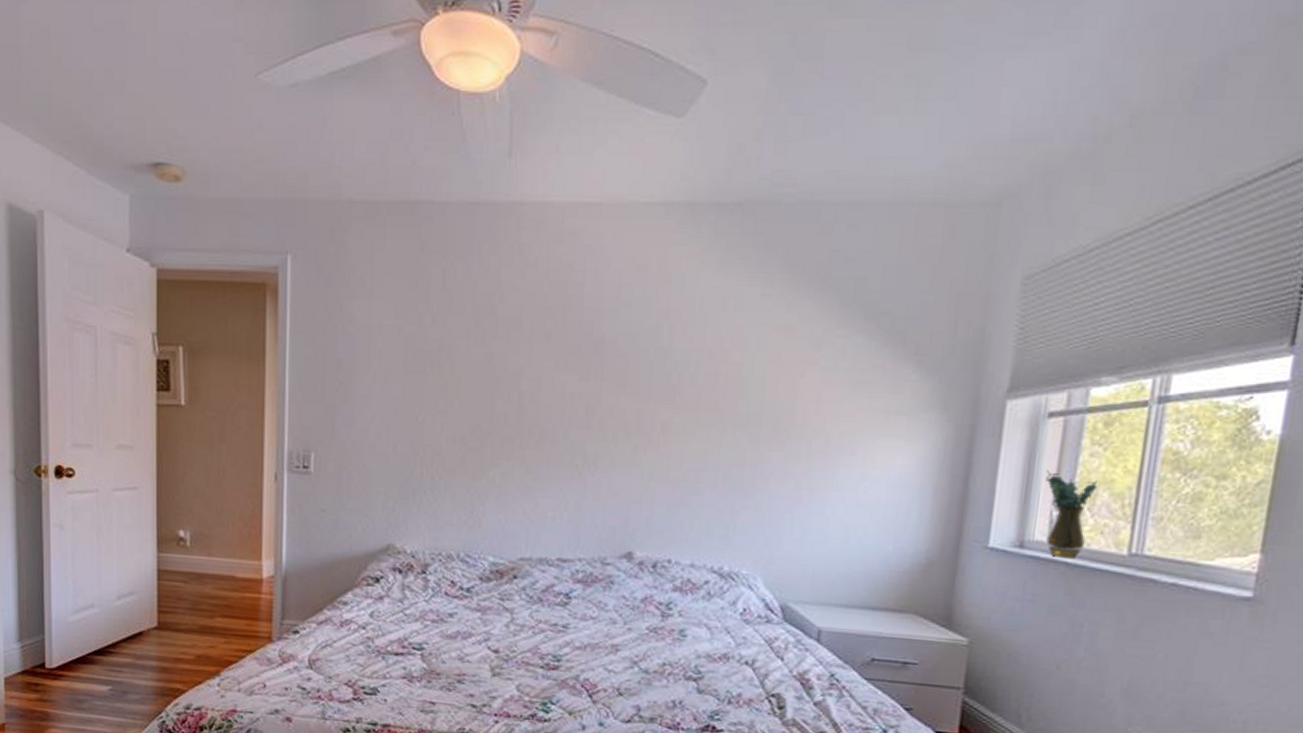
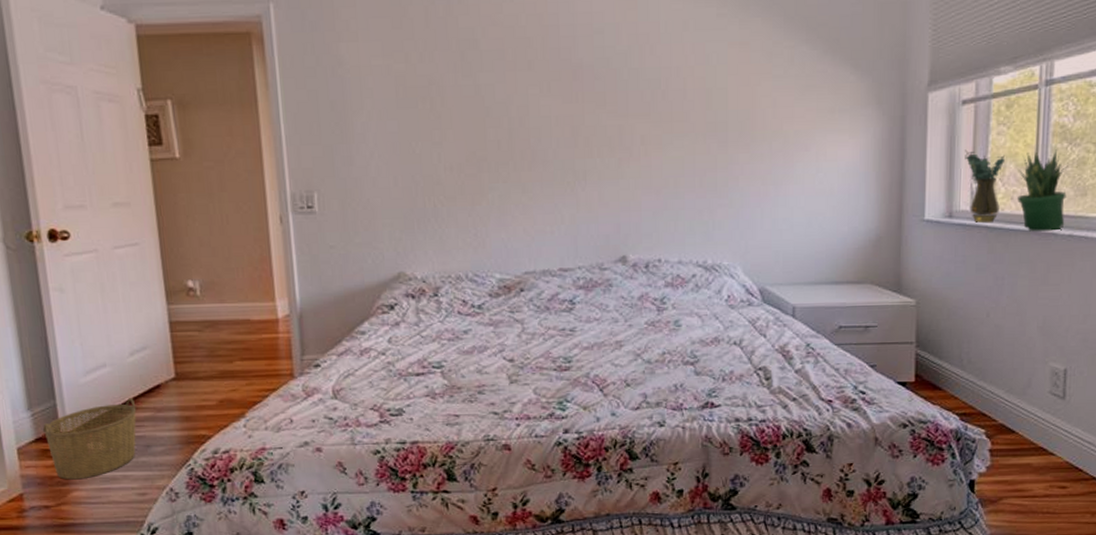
basket: none [29,642,118,717] -> present [42,398,137,480]
planter: none [1108,479,1177,577] -> present [1017,149,1067,233]

